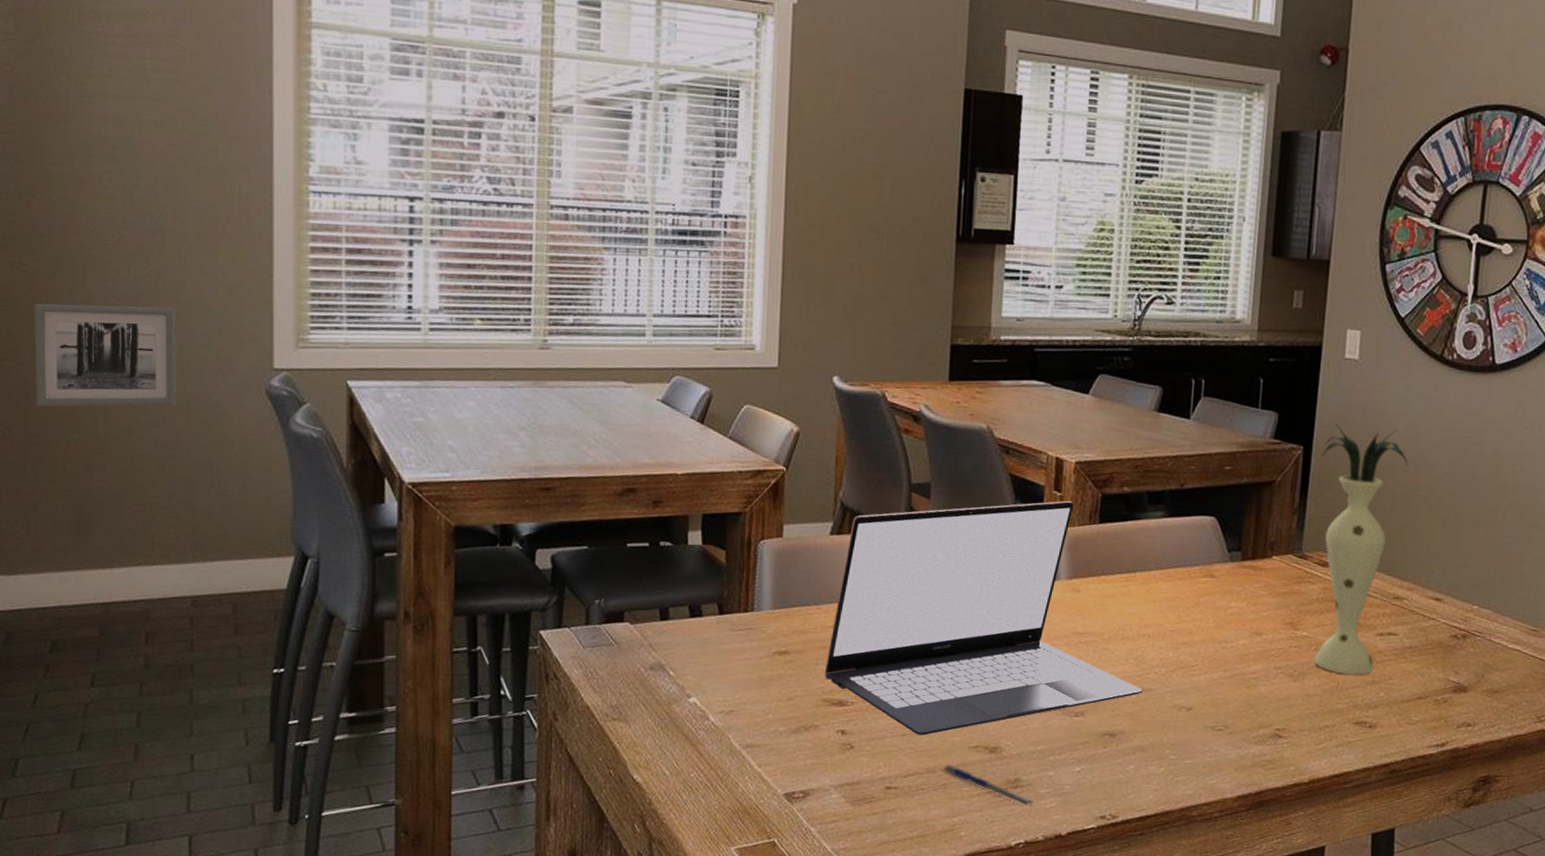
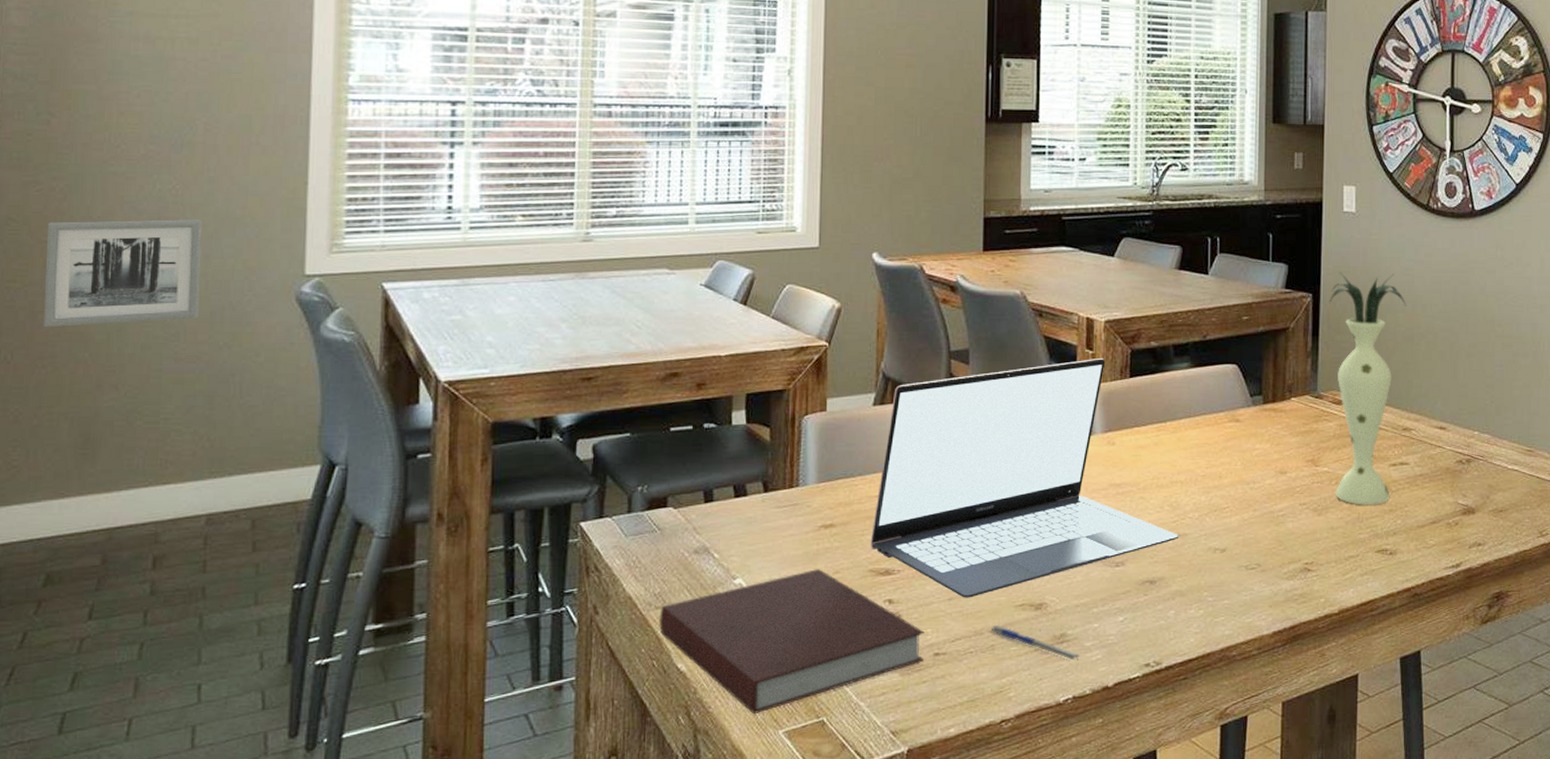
notebook: none [616,694,876,830] -> present [659,569,925,715]

